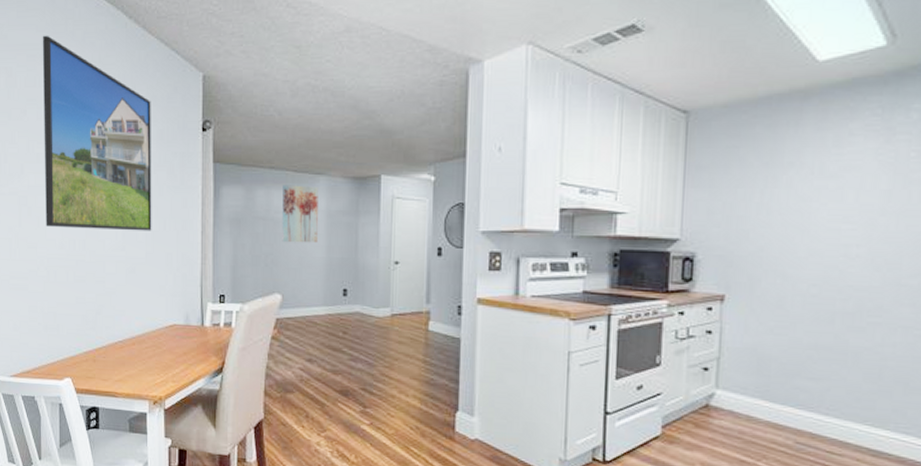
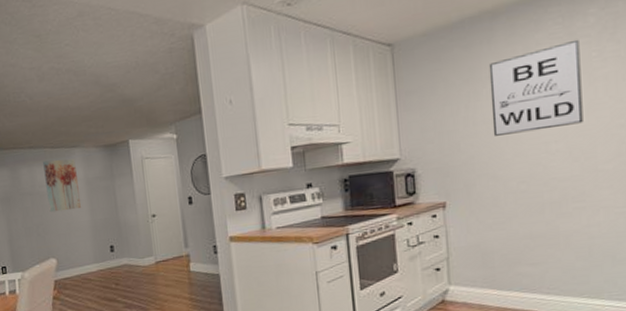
wall art: none [788,135,898,230] -> present [488,39,583,136]

